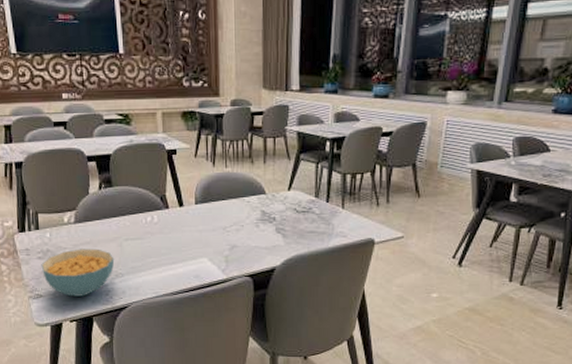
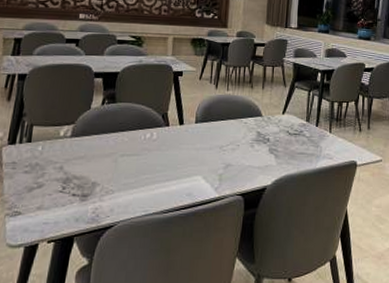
cereal bowl: present [41,248,115,297] -> none [26,163,107,214]

